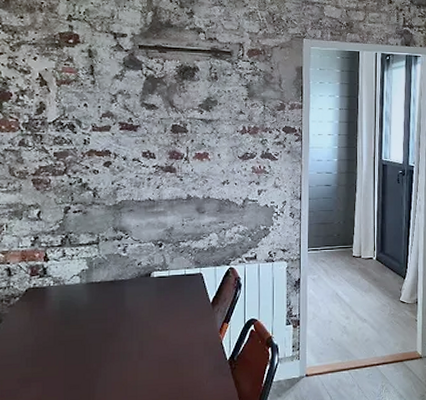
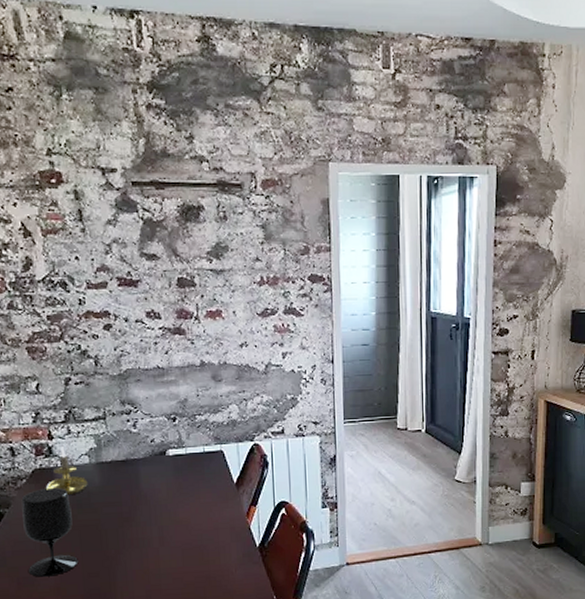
wine glass: none [11,305,61,390] -> present [21,487,79,577]
candle holder: none [38,267,77,313] -> present [46,445,88,496]

